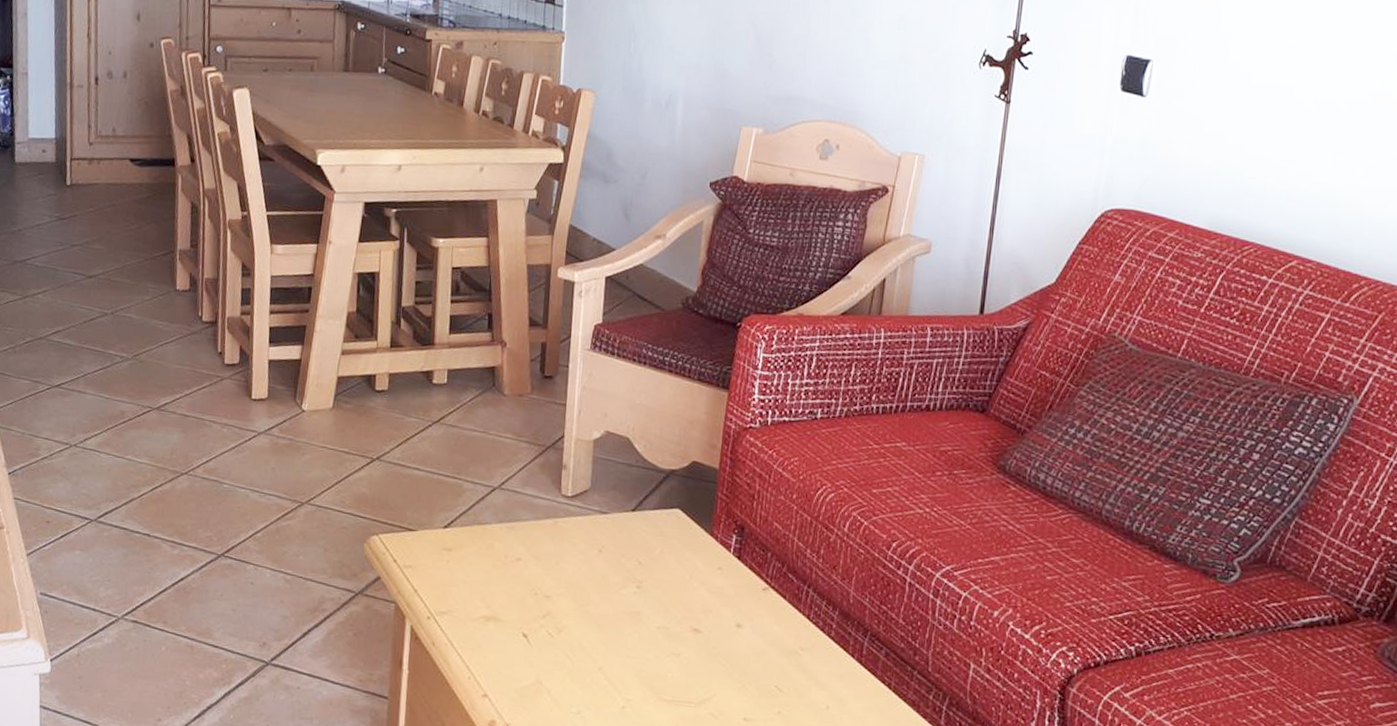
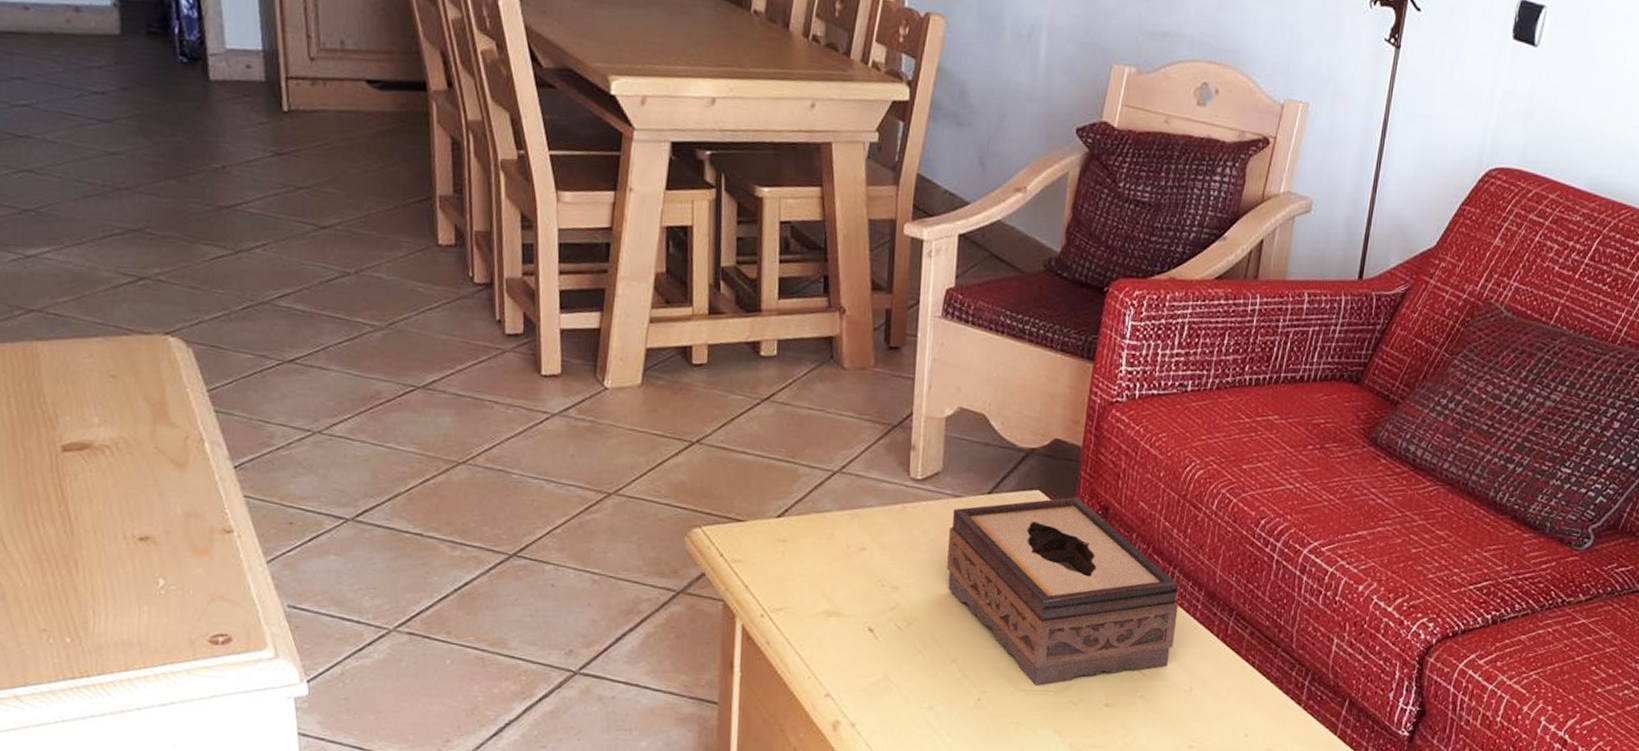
tissue box: none [594,516,814,698] -> present [947,497,1179,687]

